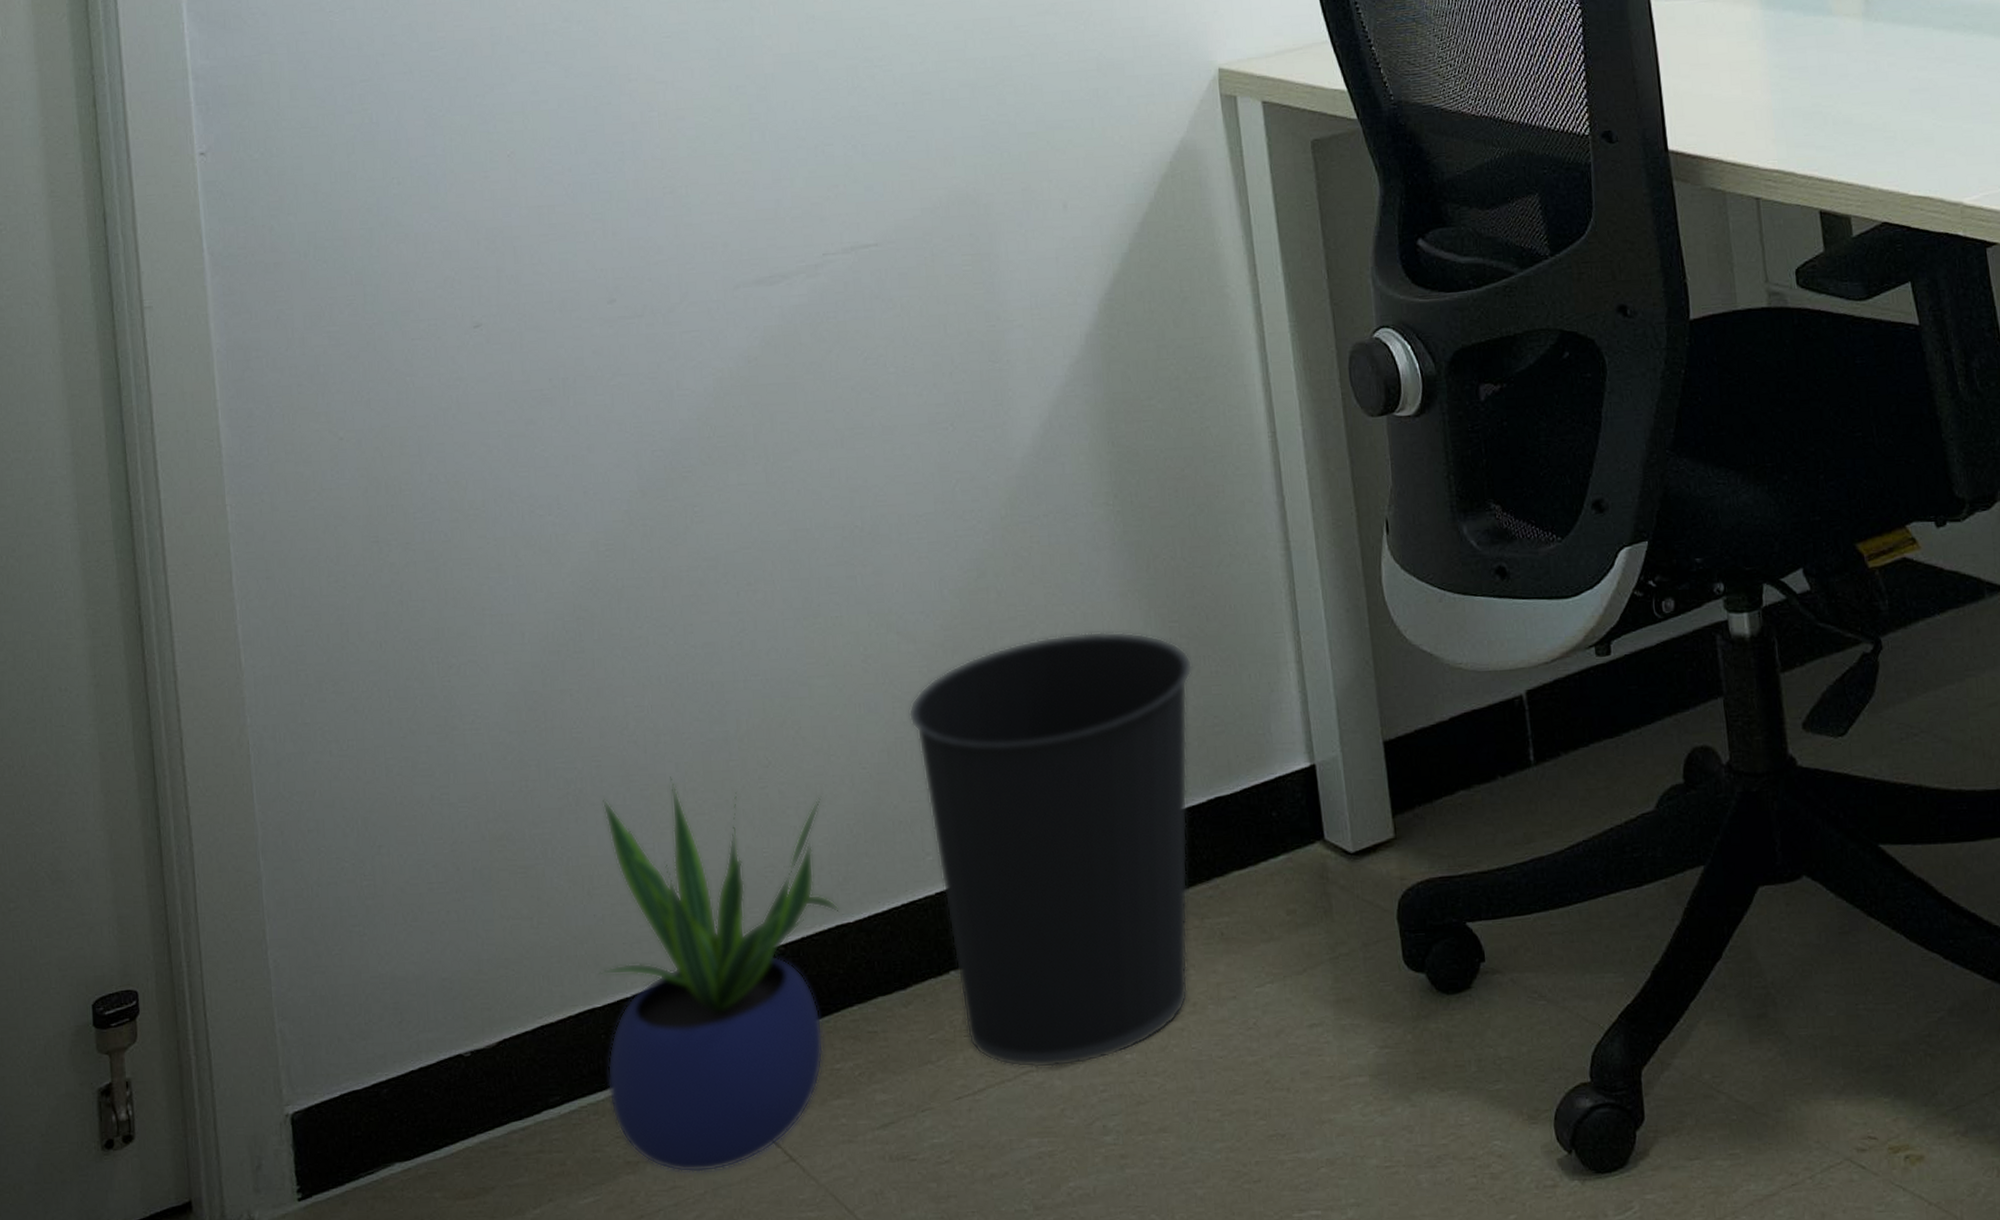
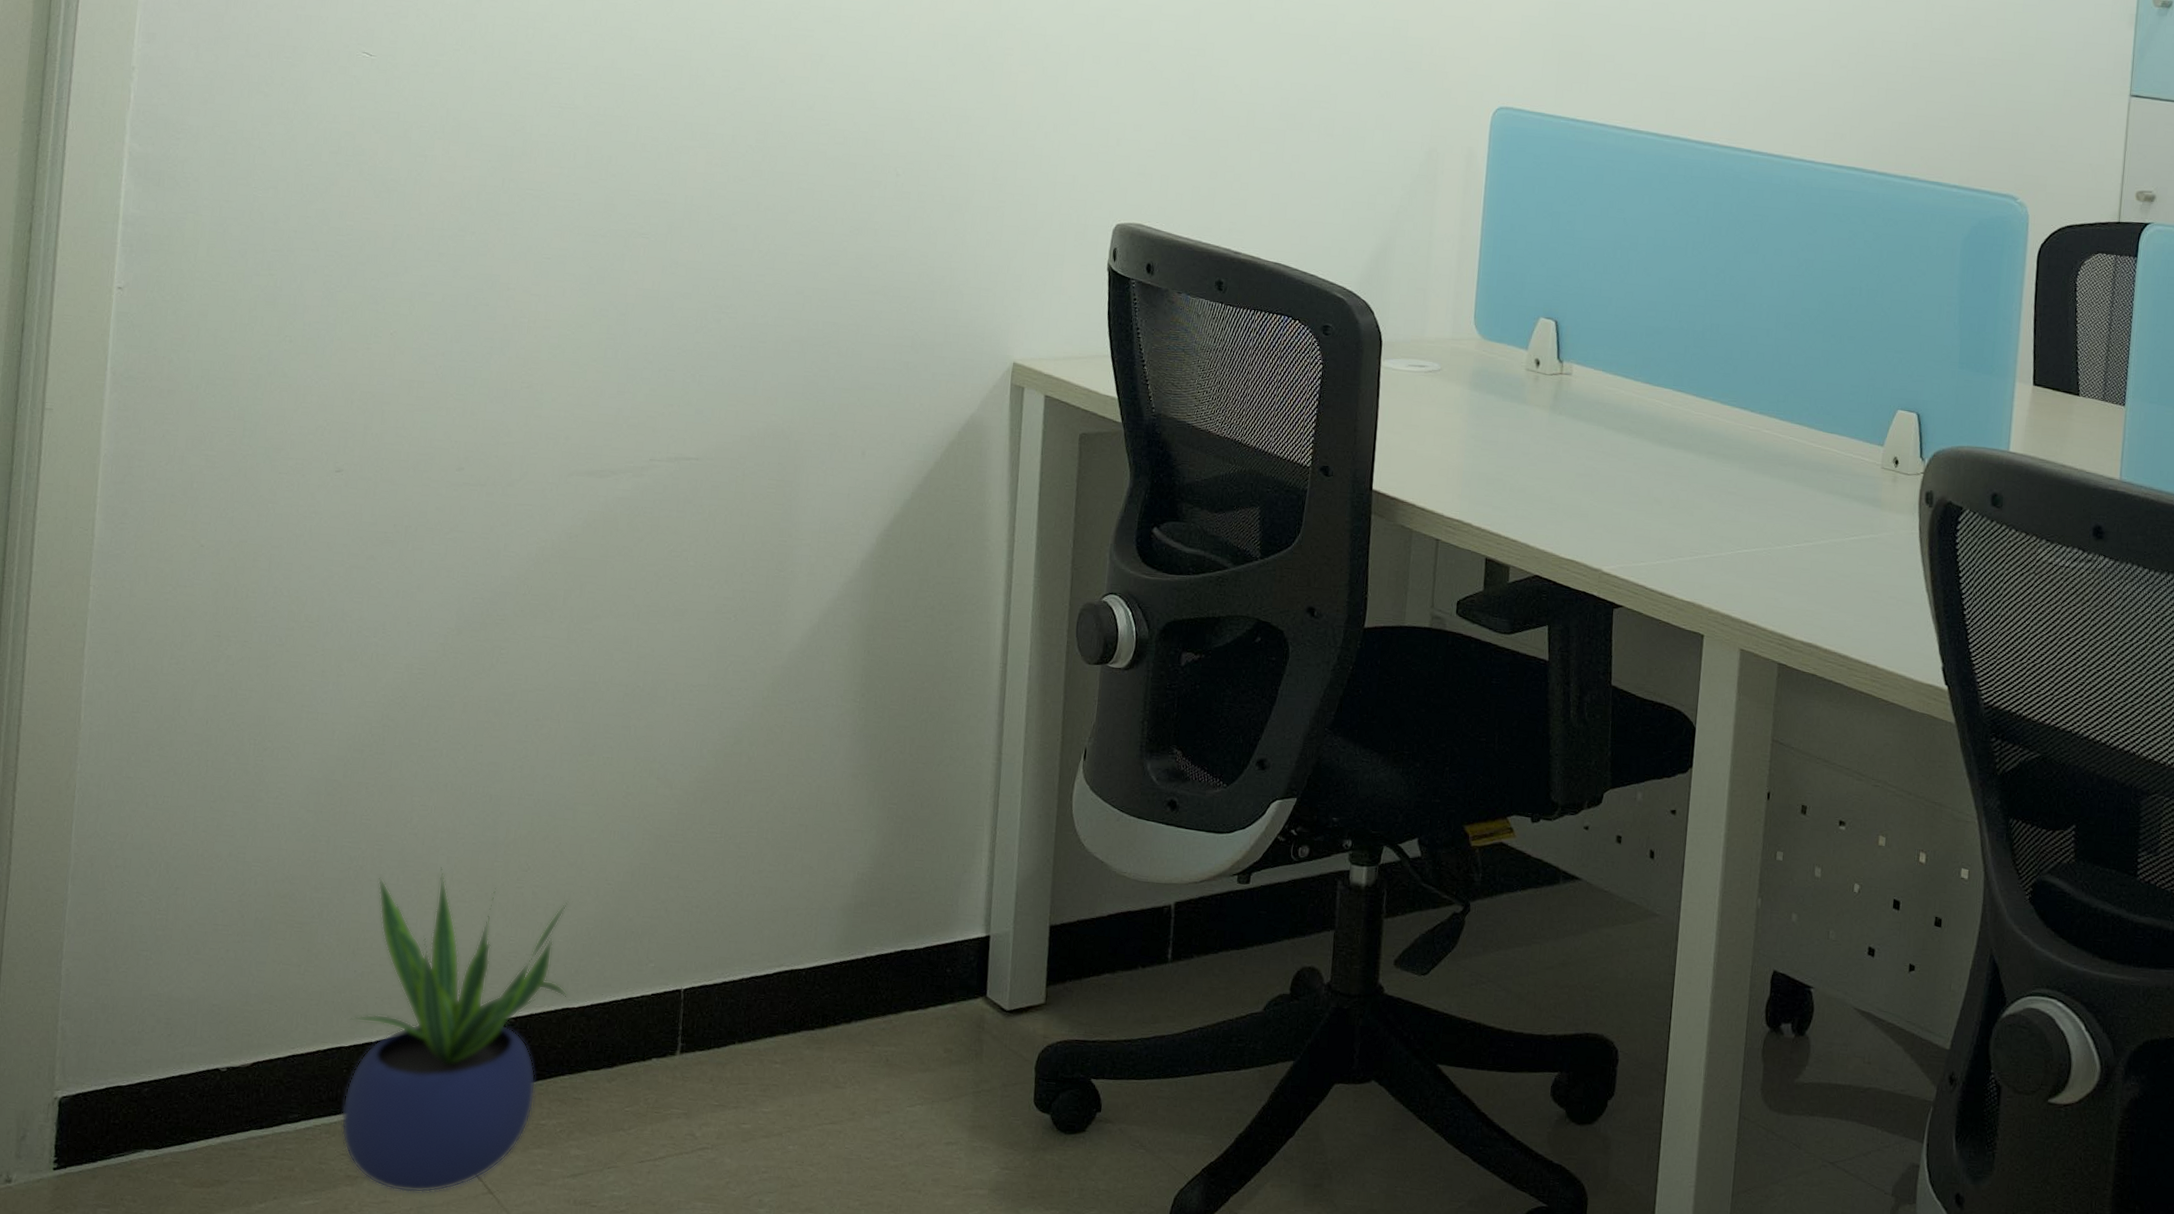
wastebasket: present [908,631,1193,1069] -> none [655,800,903,1149]

